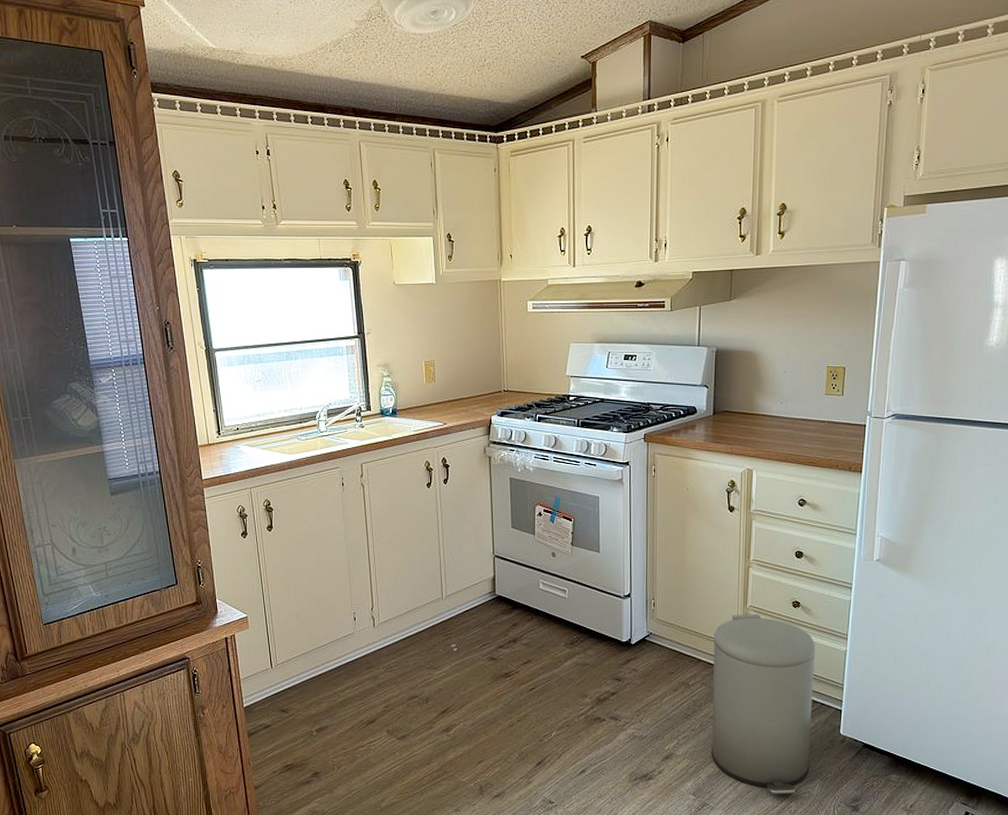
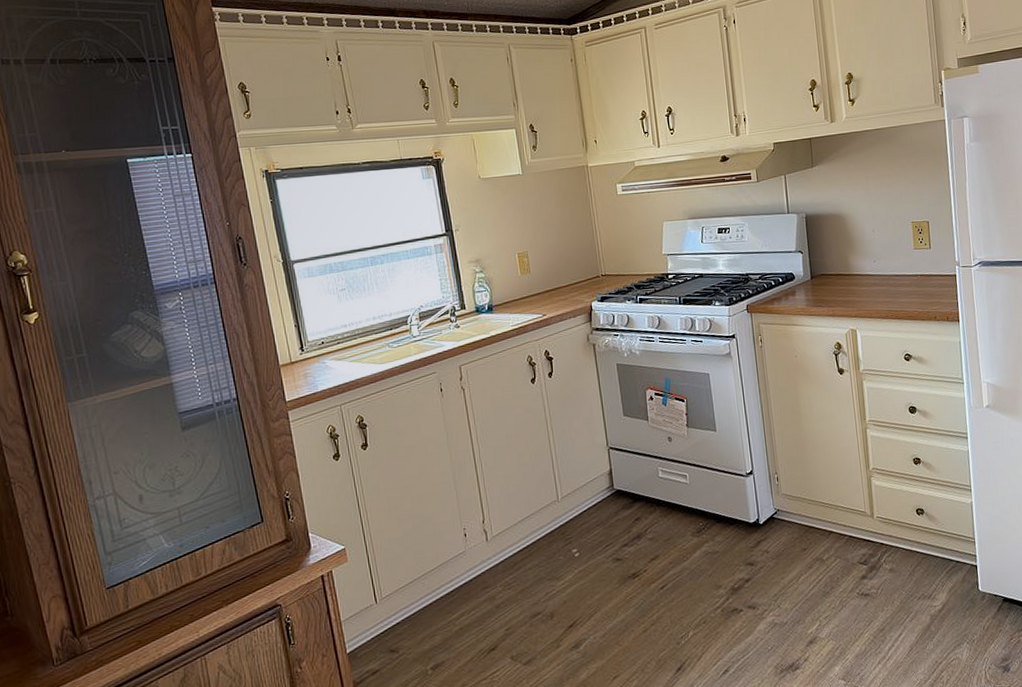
pedal bin: present [711,613,816,795] -> none [841,475,955,666]

